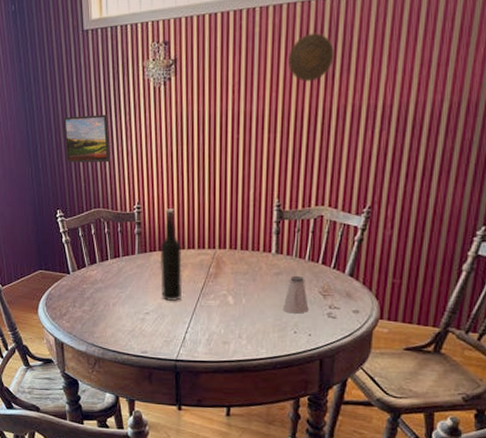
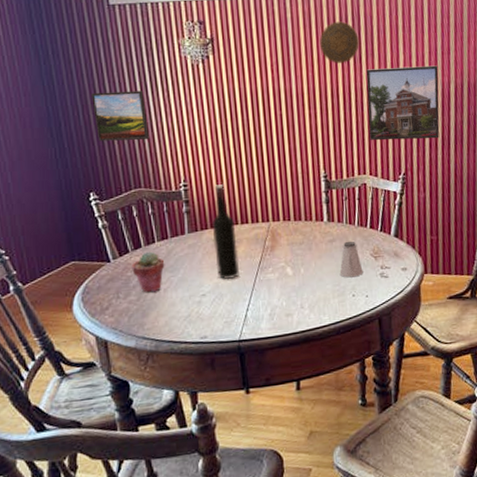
potted succulent: none [87,267,115,305] -> present [131,251,165,293]
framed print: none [334,80,430,169] -> present [366,65,440,141]

